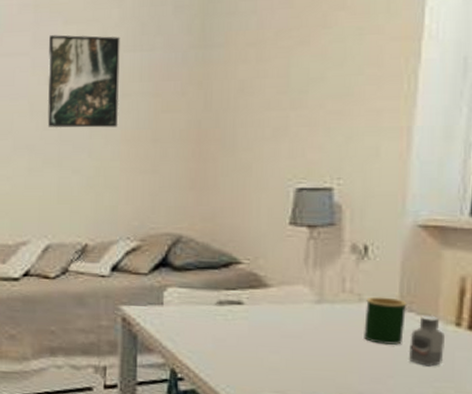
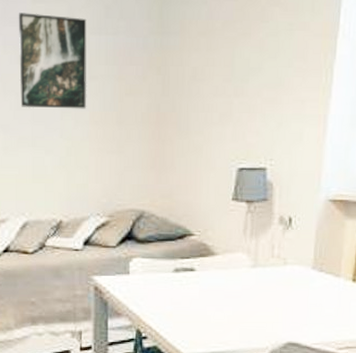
mug: present [364,296,407,345] -> none [287,260,319,300]
saltshaker: present [409,315,445,367] -> none [319,273,345,315]

